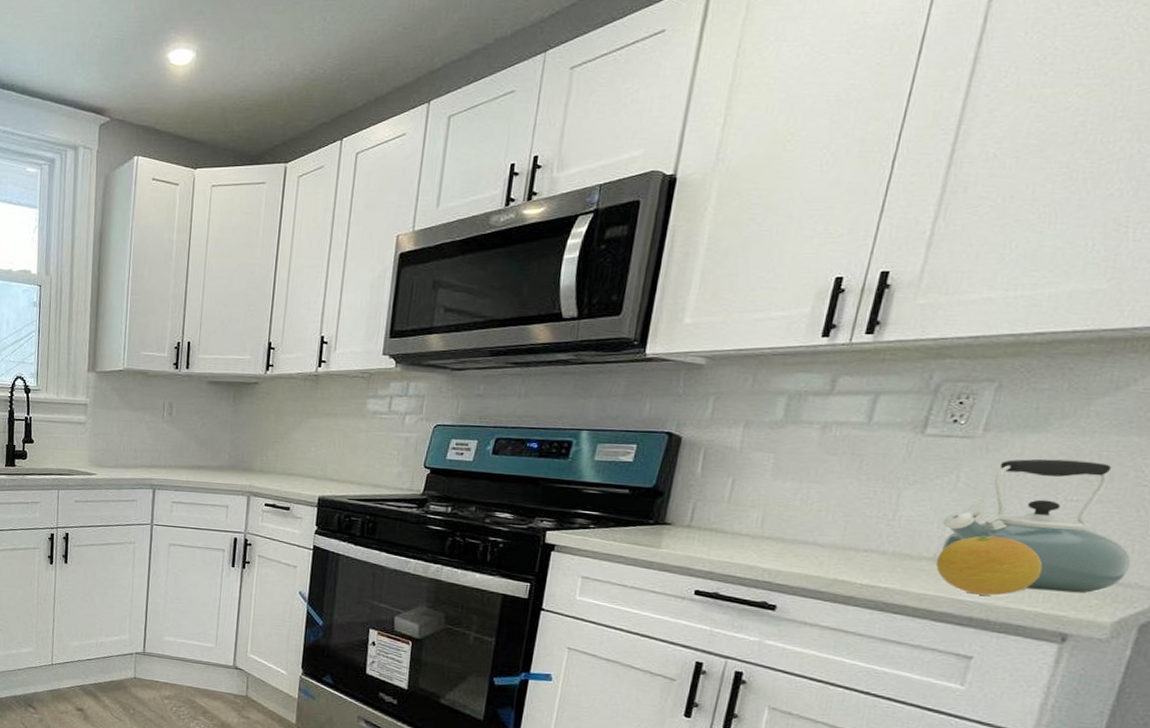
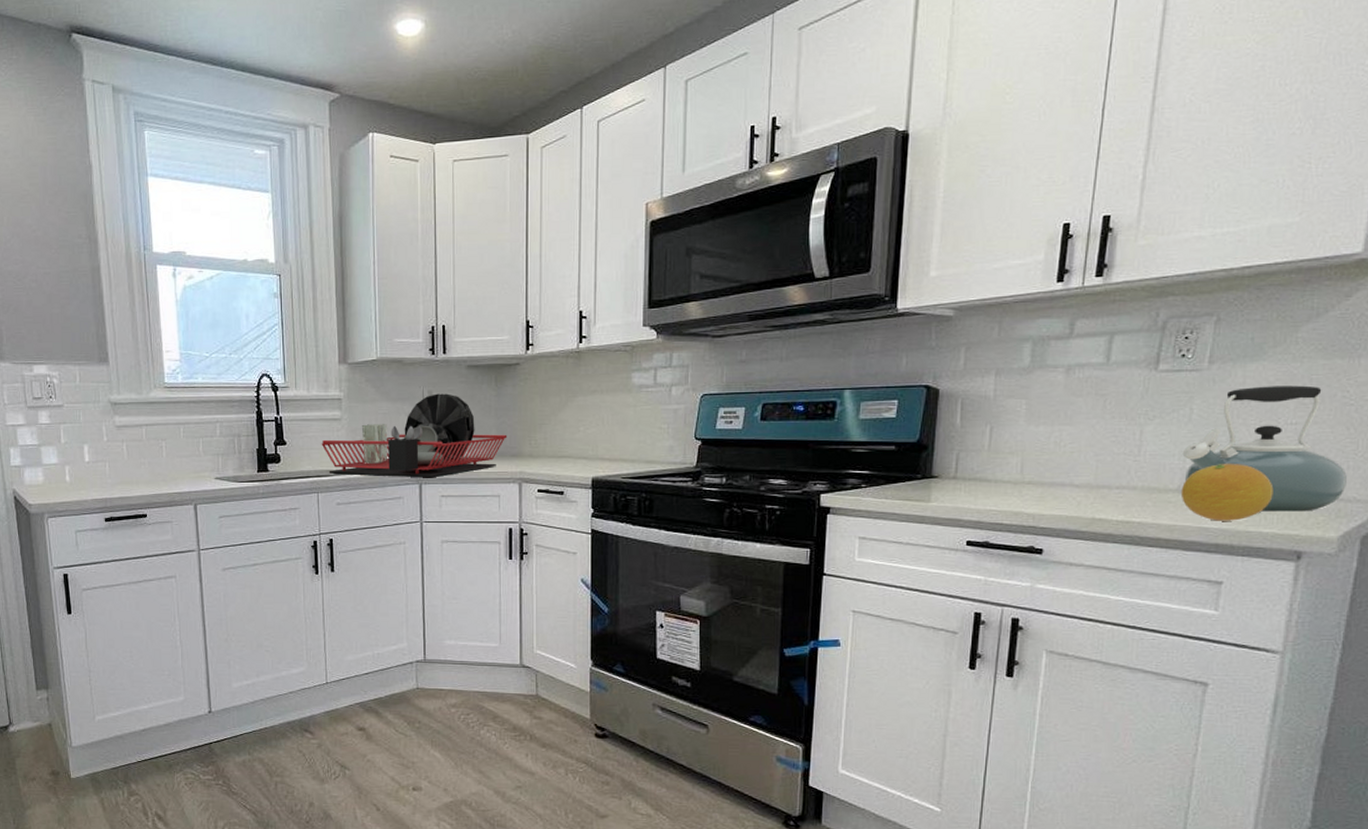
dish rack: none [65,406,241,485] -> present [321,393,508,478]

